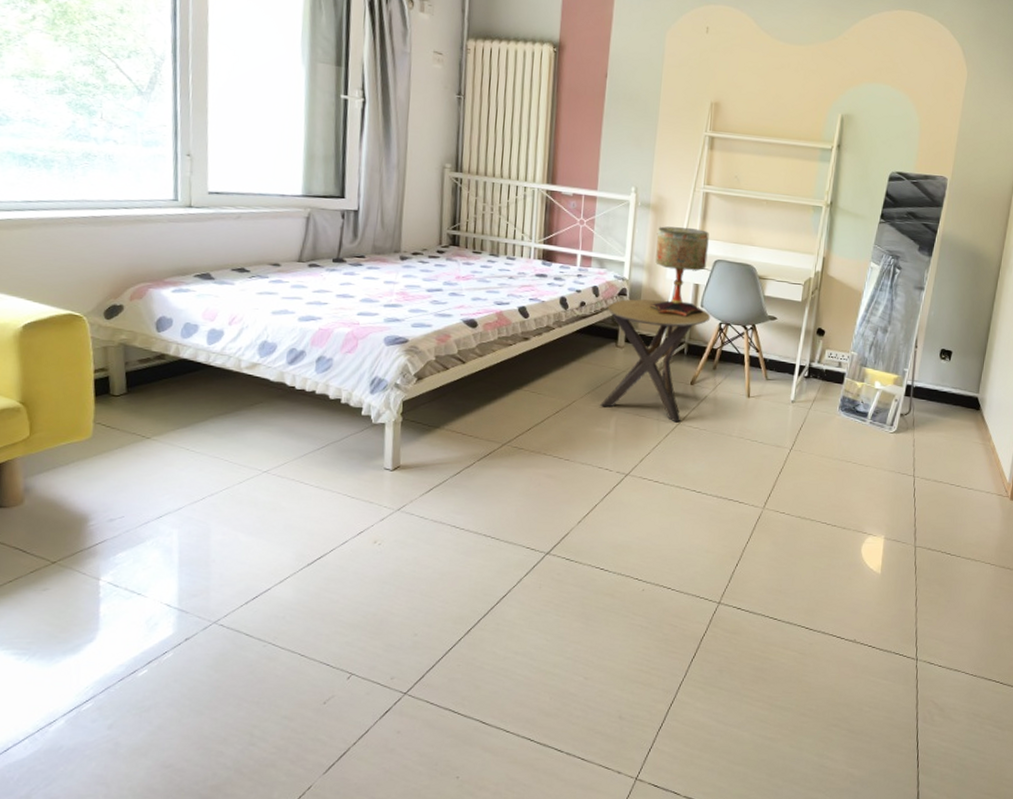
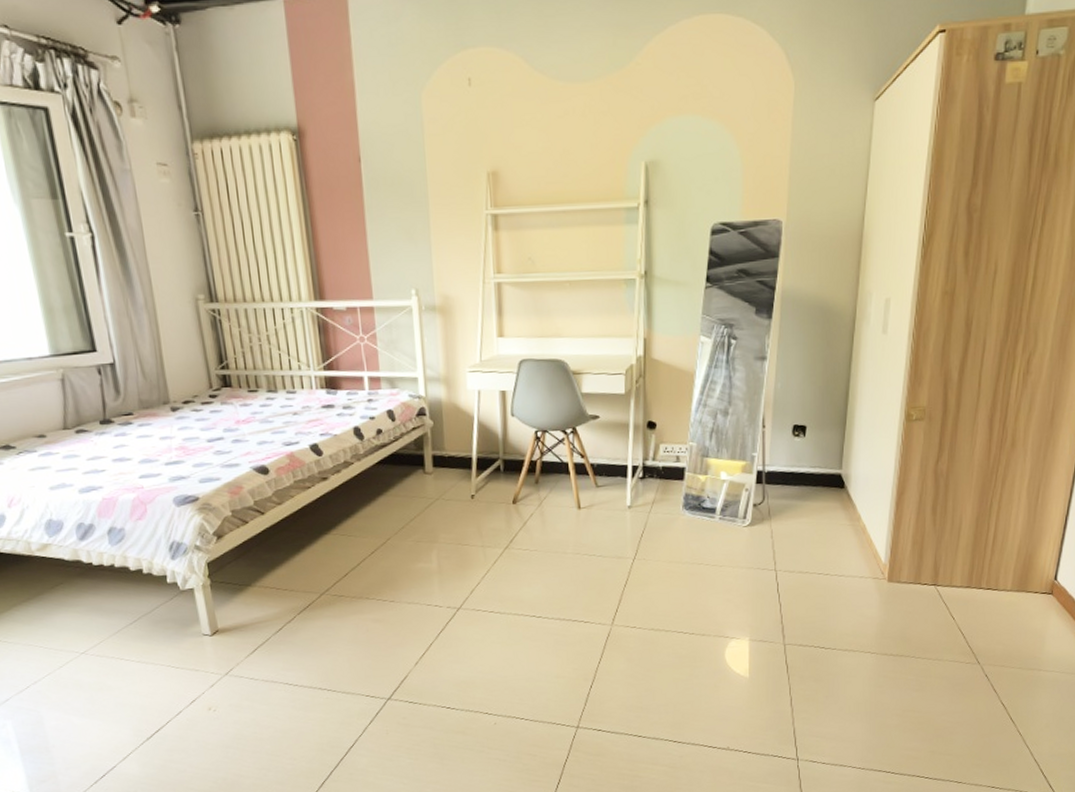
side table: present [600,299,711,423] -> none [407,415,525,547]
table lamp: present [649,226,709,317] -> none [448,326,514,430]

